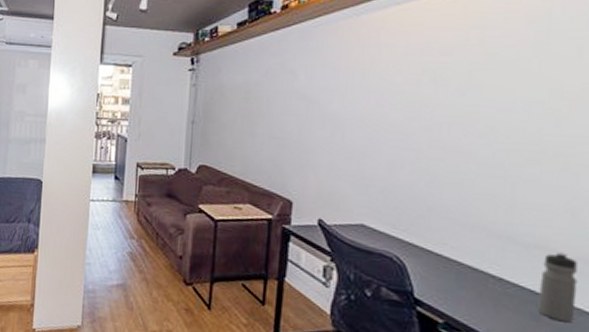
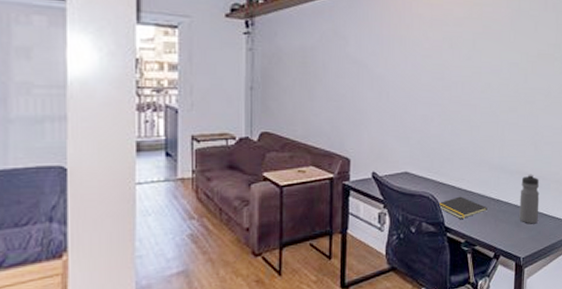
notepad: none [403,264,483,293] -> present [437,196,487,219]

